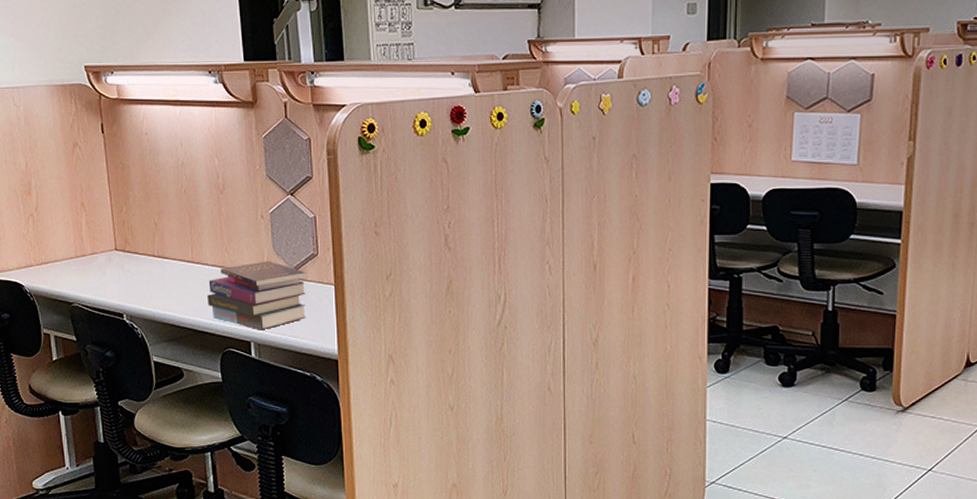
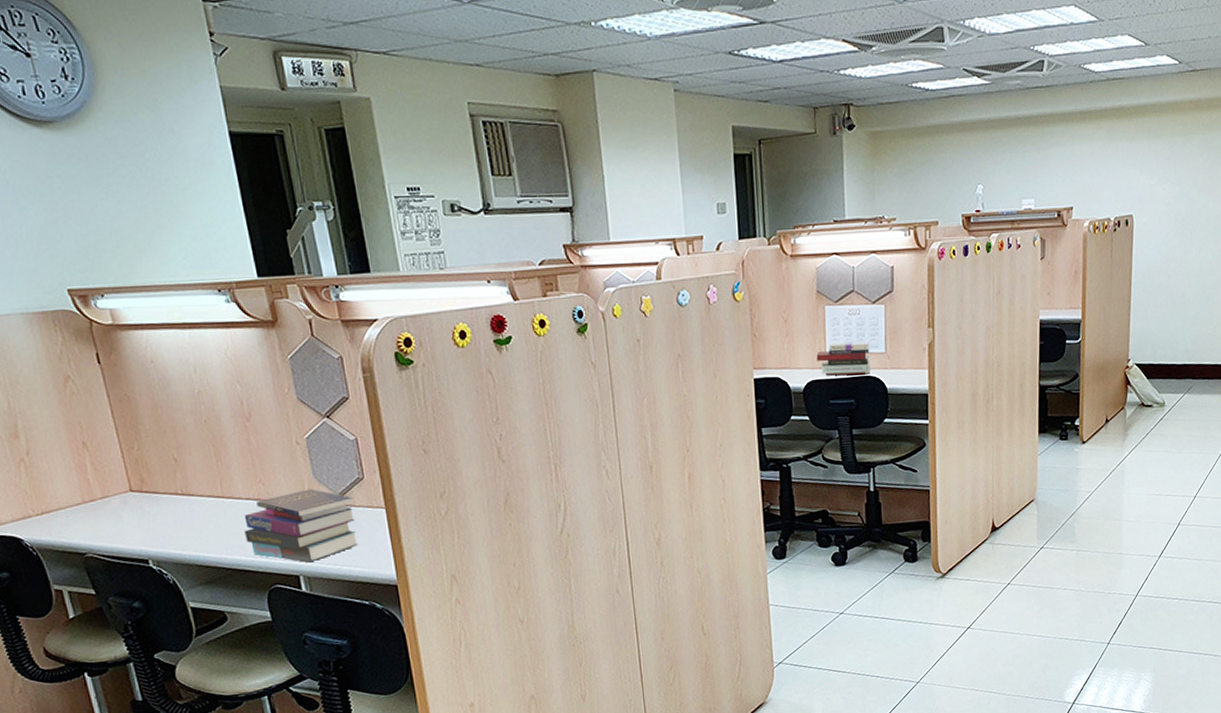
books: none [780,151,841,187] -> present [816,341,871,376]

